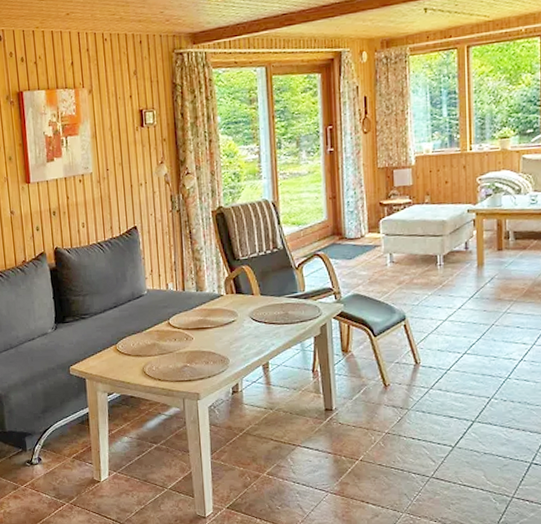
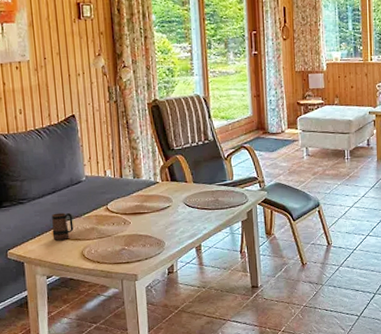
mug: none [113,328,135,356] -> present [52,212,74,240]

